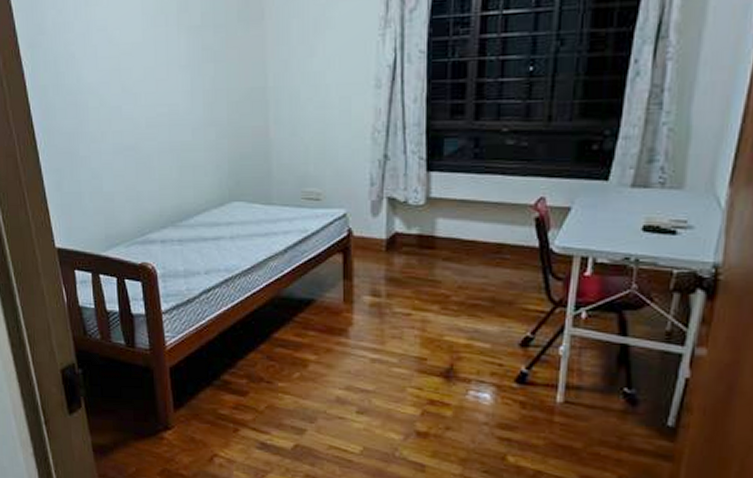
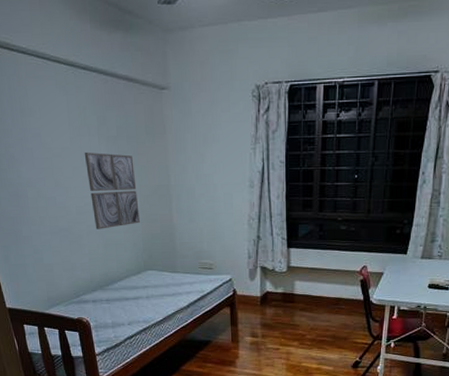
wall art: none [159,47,226,147] -> present [84,151,140,229]

